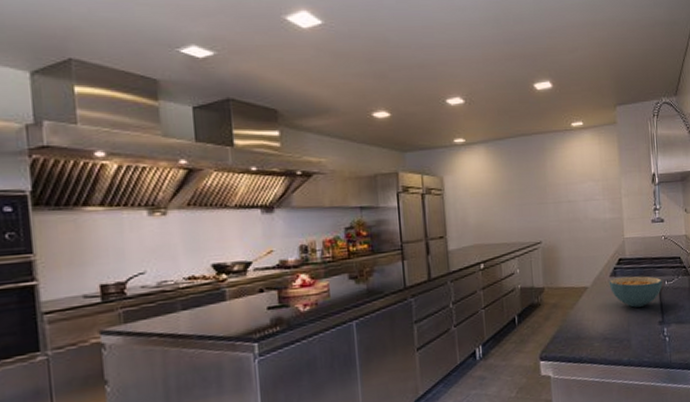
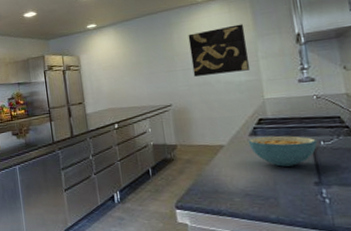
wall art: none [561,158,614,211] -> present [188,24,251,77]

